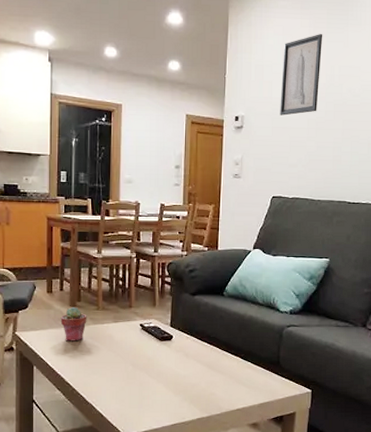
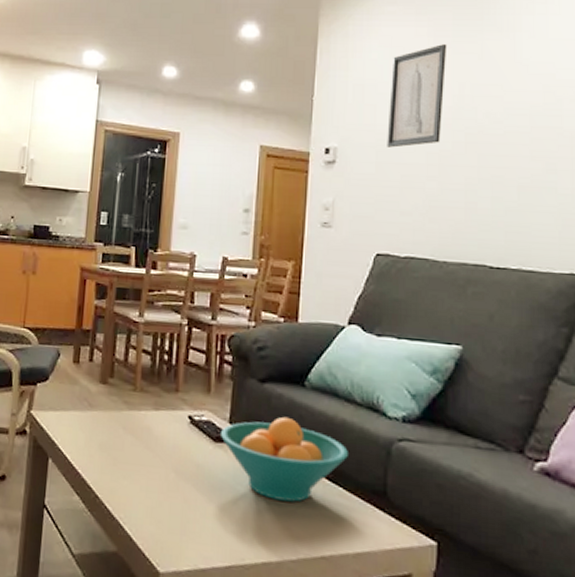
potted succulent: present [60,307,87,341] -> none [86,384,120,431]
fruit bowl: none [165,318,254,376] -> present [221,416,348,502]

